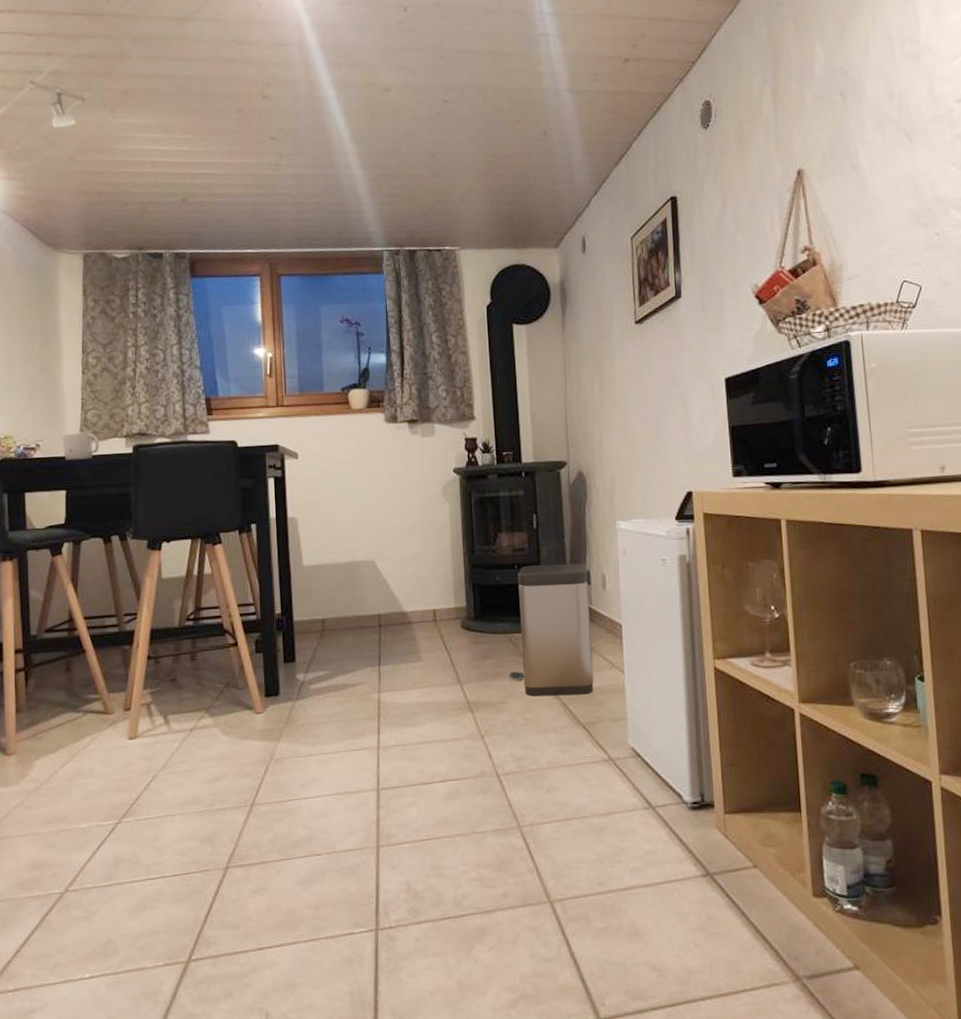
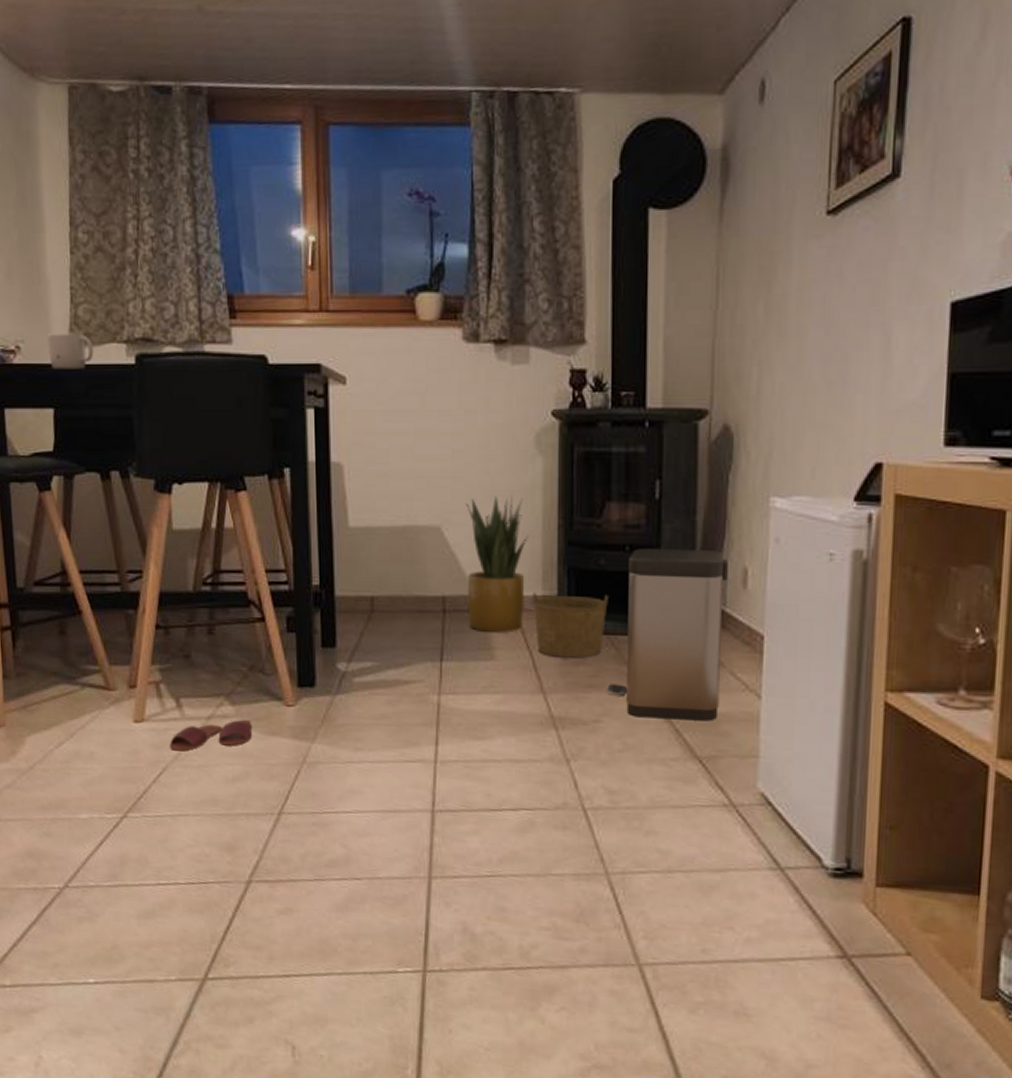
slippers: none [159,729,228,760] -> present [170,720,251,751]
planter: none [393,532,442,639] -> present [466,495,529,632]
basket: none [447,603,505,655] -> present [531,592,608,658]

